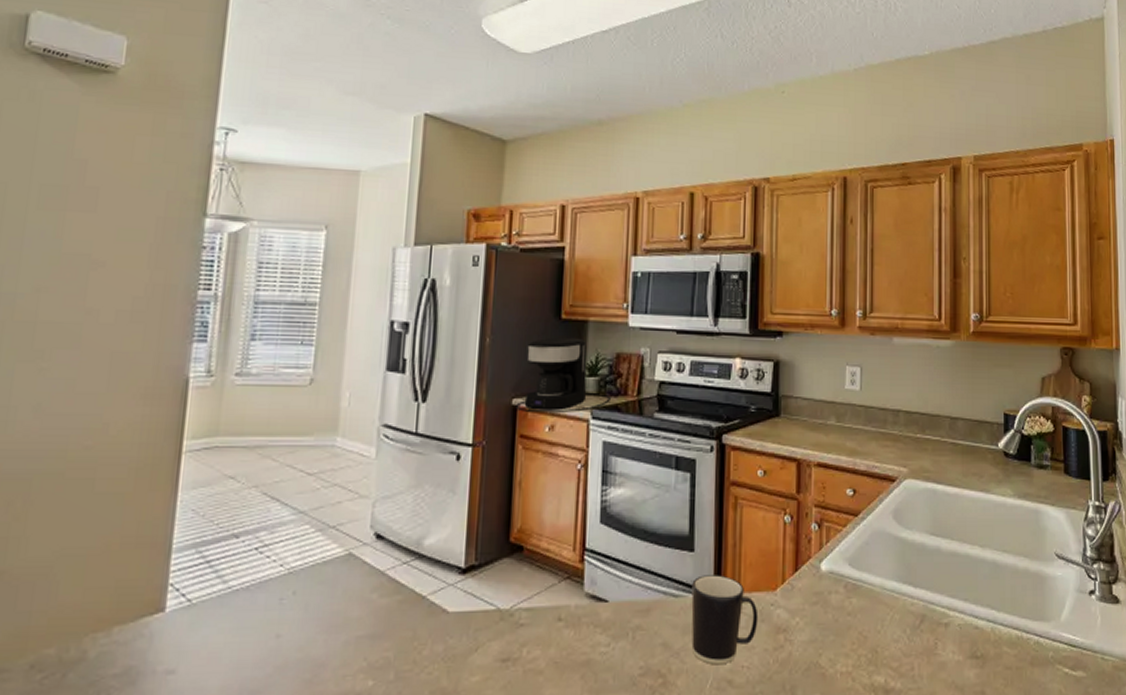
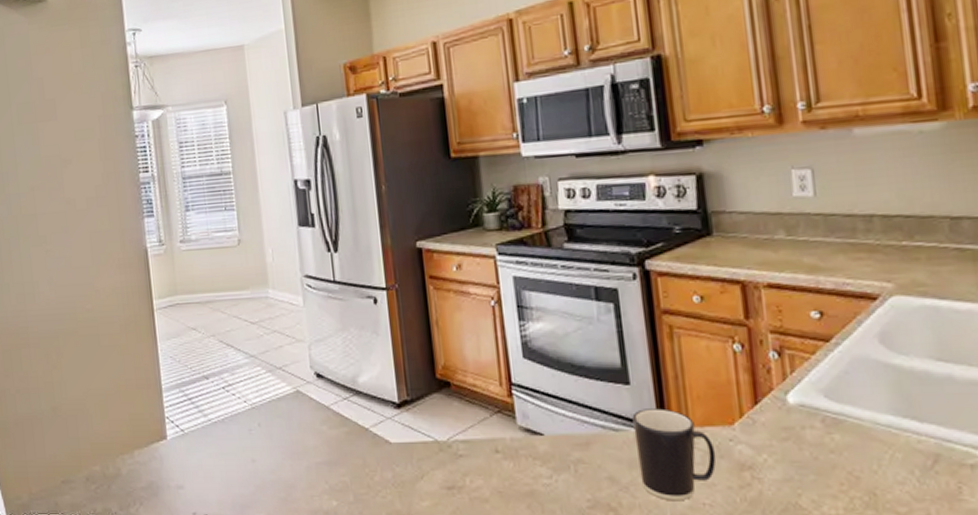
coffee maker: present [515,337,611,414] -> none [420,174,515,254]

